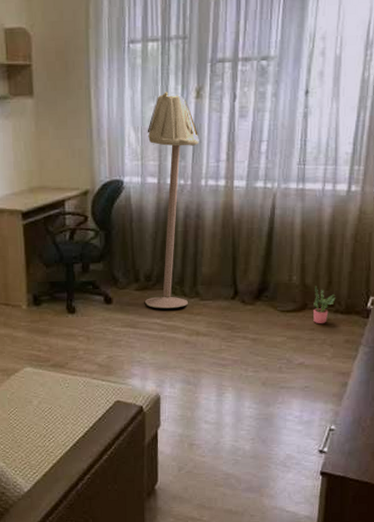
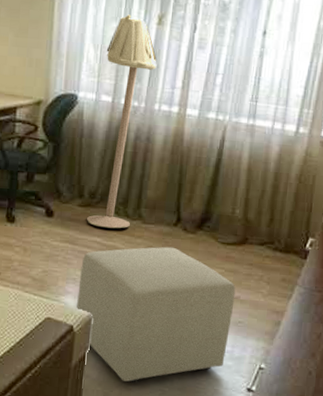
ottoman: none [144,320,299,454] -> present [77,246,236,382]
potted plant: present [313,286,336,324] -> none [252,222,276,261]

